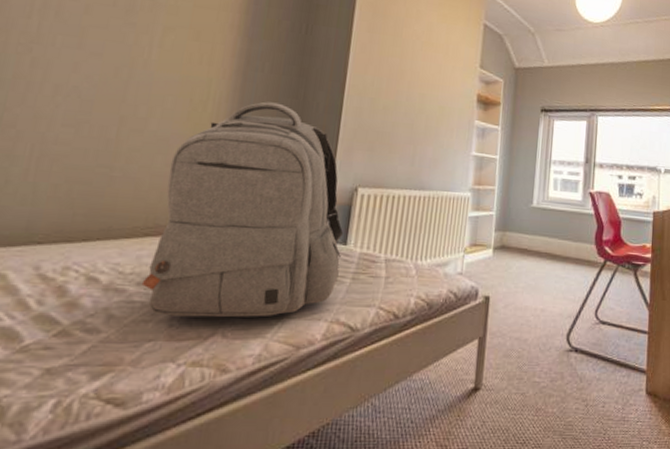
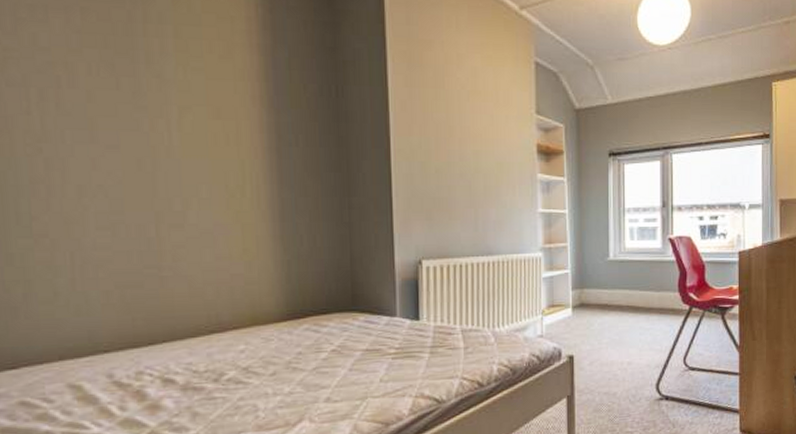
backpack: present [141,102,344,318] -> none [218,179,416,408]

